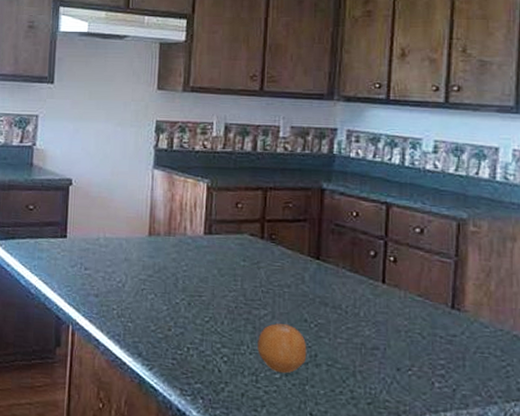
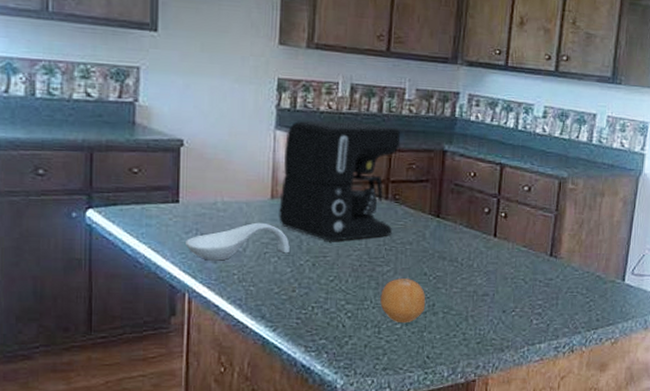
spoon rest: none [71,258,166,295] -> present [186,222,290,261]
coffee maker: none [156,159,276,281] -> present [279,120,401,241]

